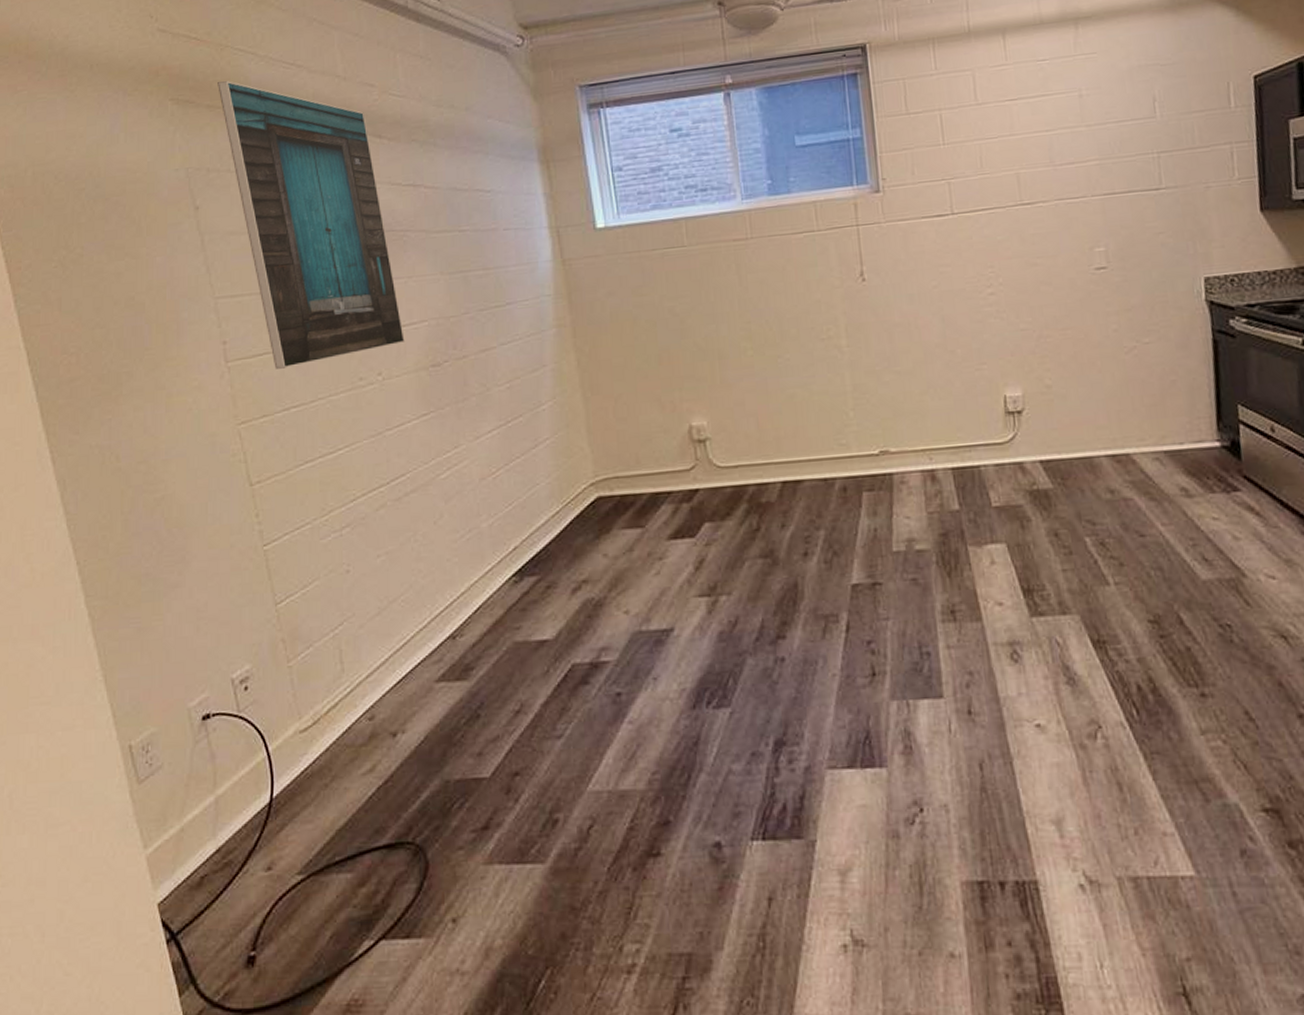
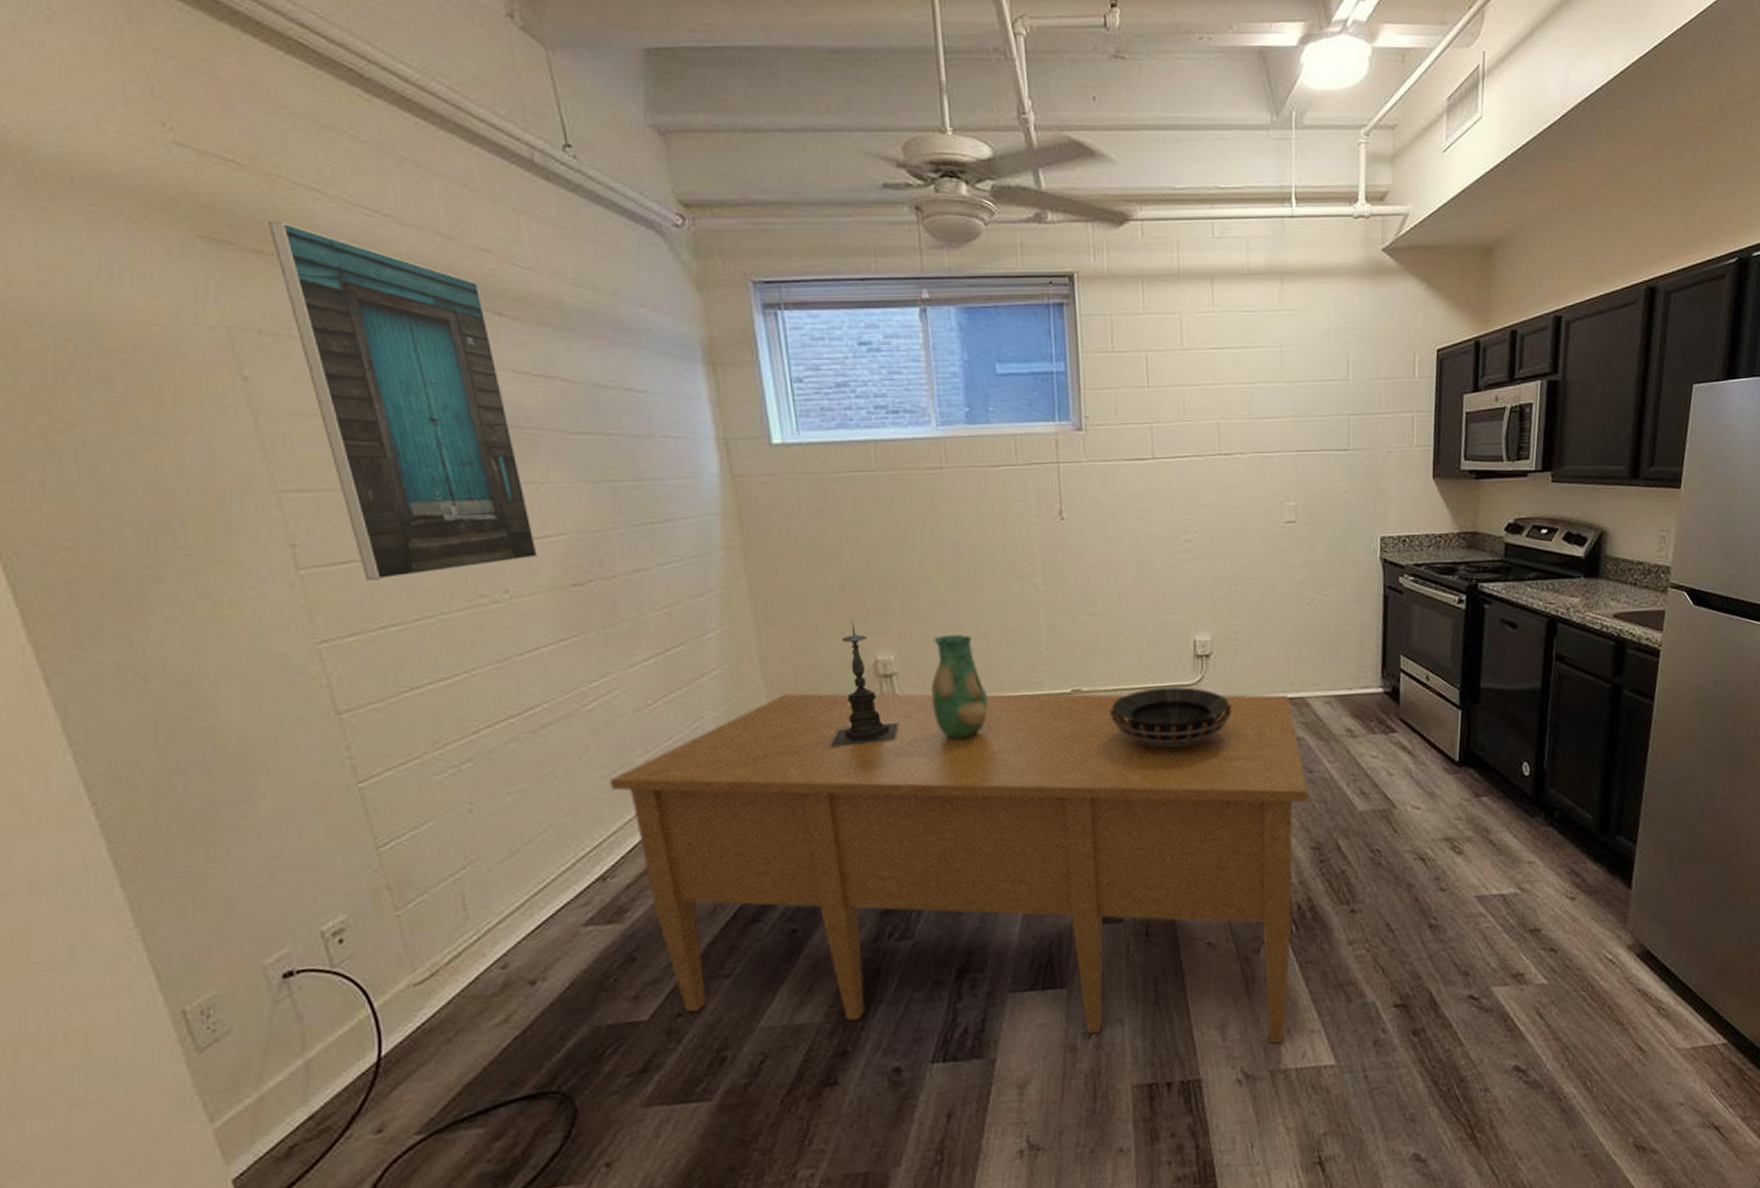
desk: none [459,451,1141,846] -> present [609,693,1308,1044]
candle holder: none [649,389,714,513] -> present [829,621,900,748]
vase: none [741,398,797,503] -> present [930,634,988,739]
decorative bowl: none [918,445,1050,509] -> present [1109,686,1232,747]

